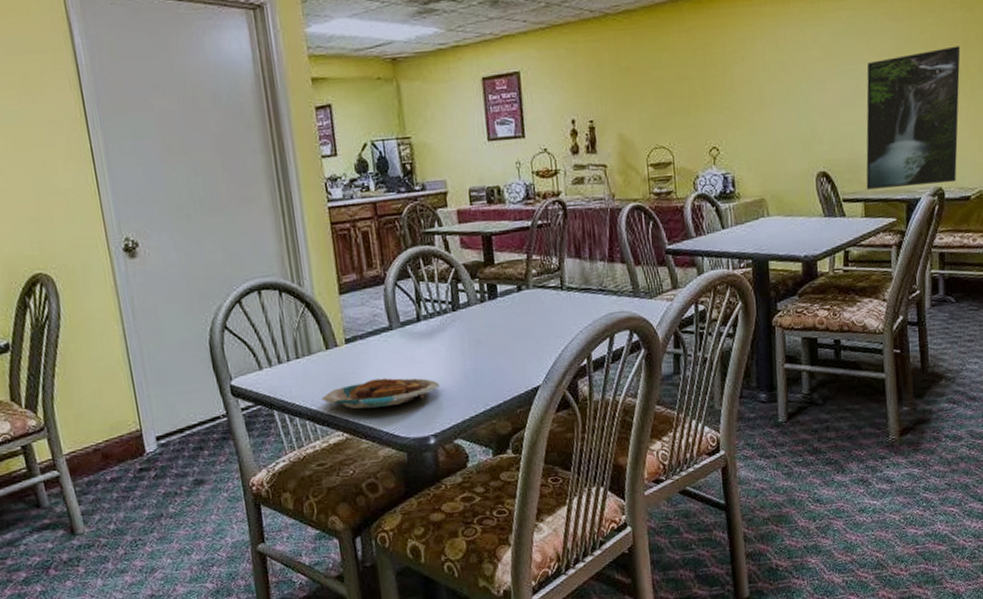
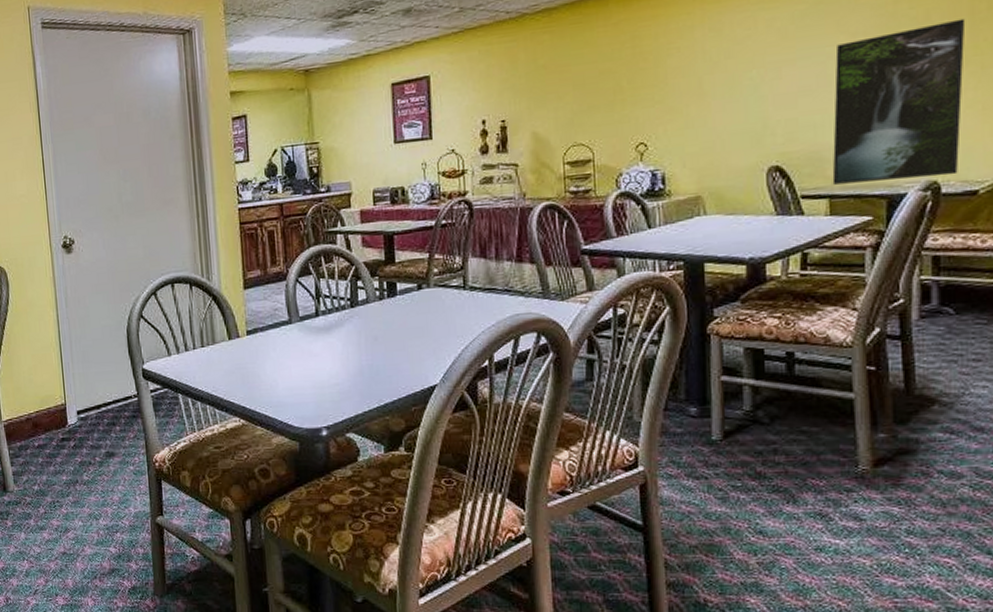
plate: present [322,378,440,409] -> none [222,369,335,398]

